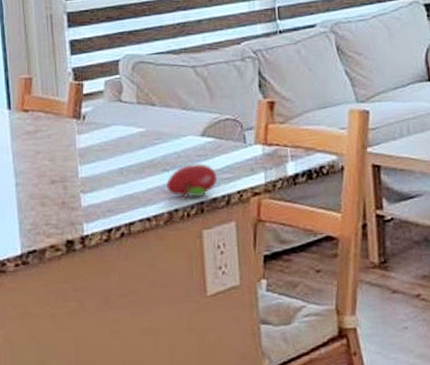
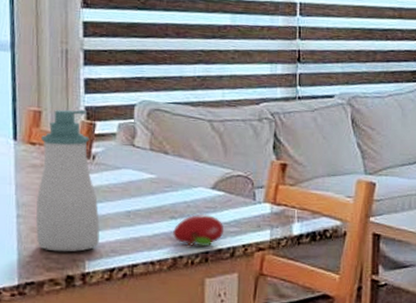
soap bottle: none [33,72,95,217] -> present [36,109,100,252]

